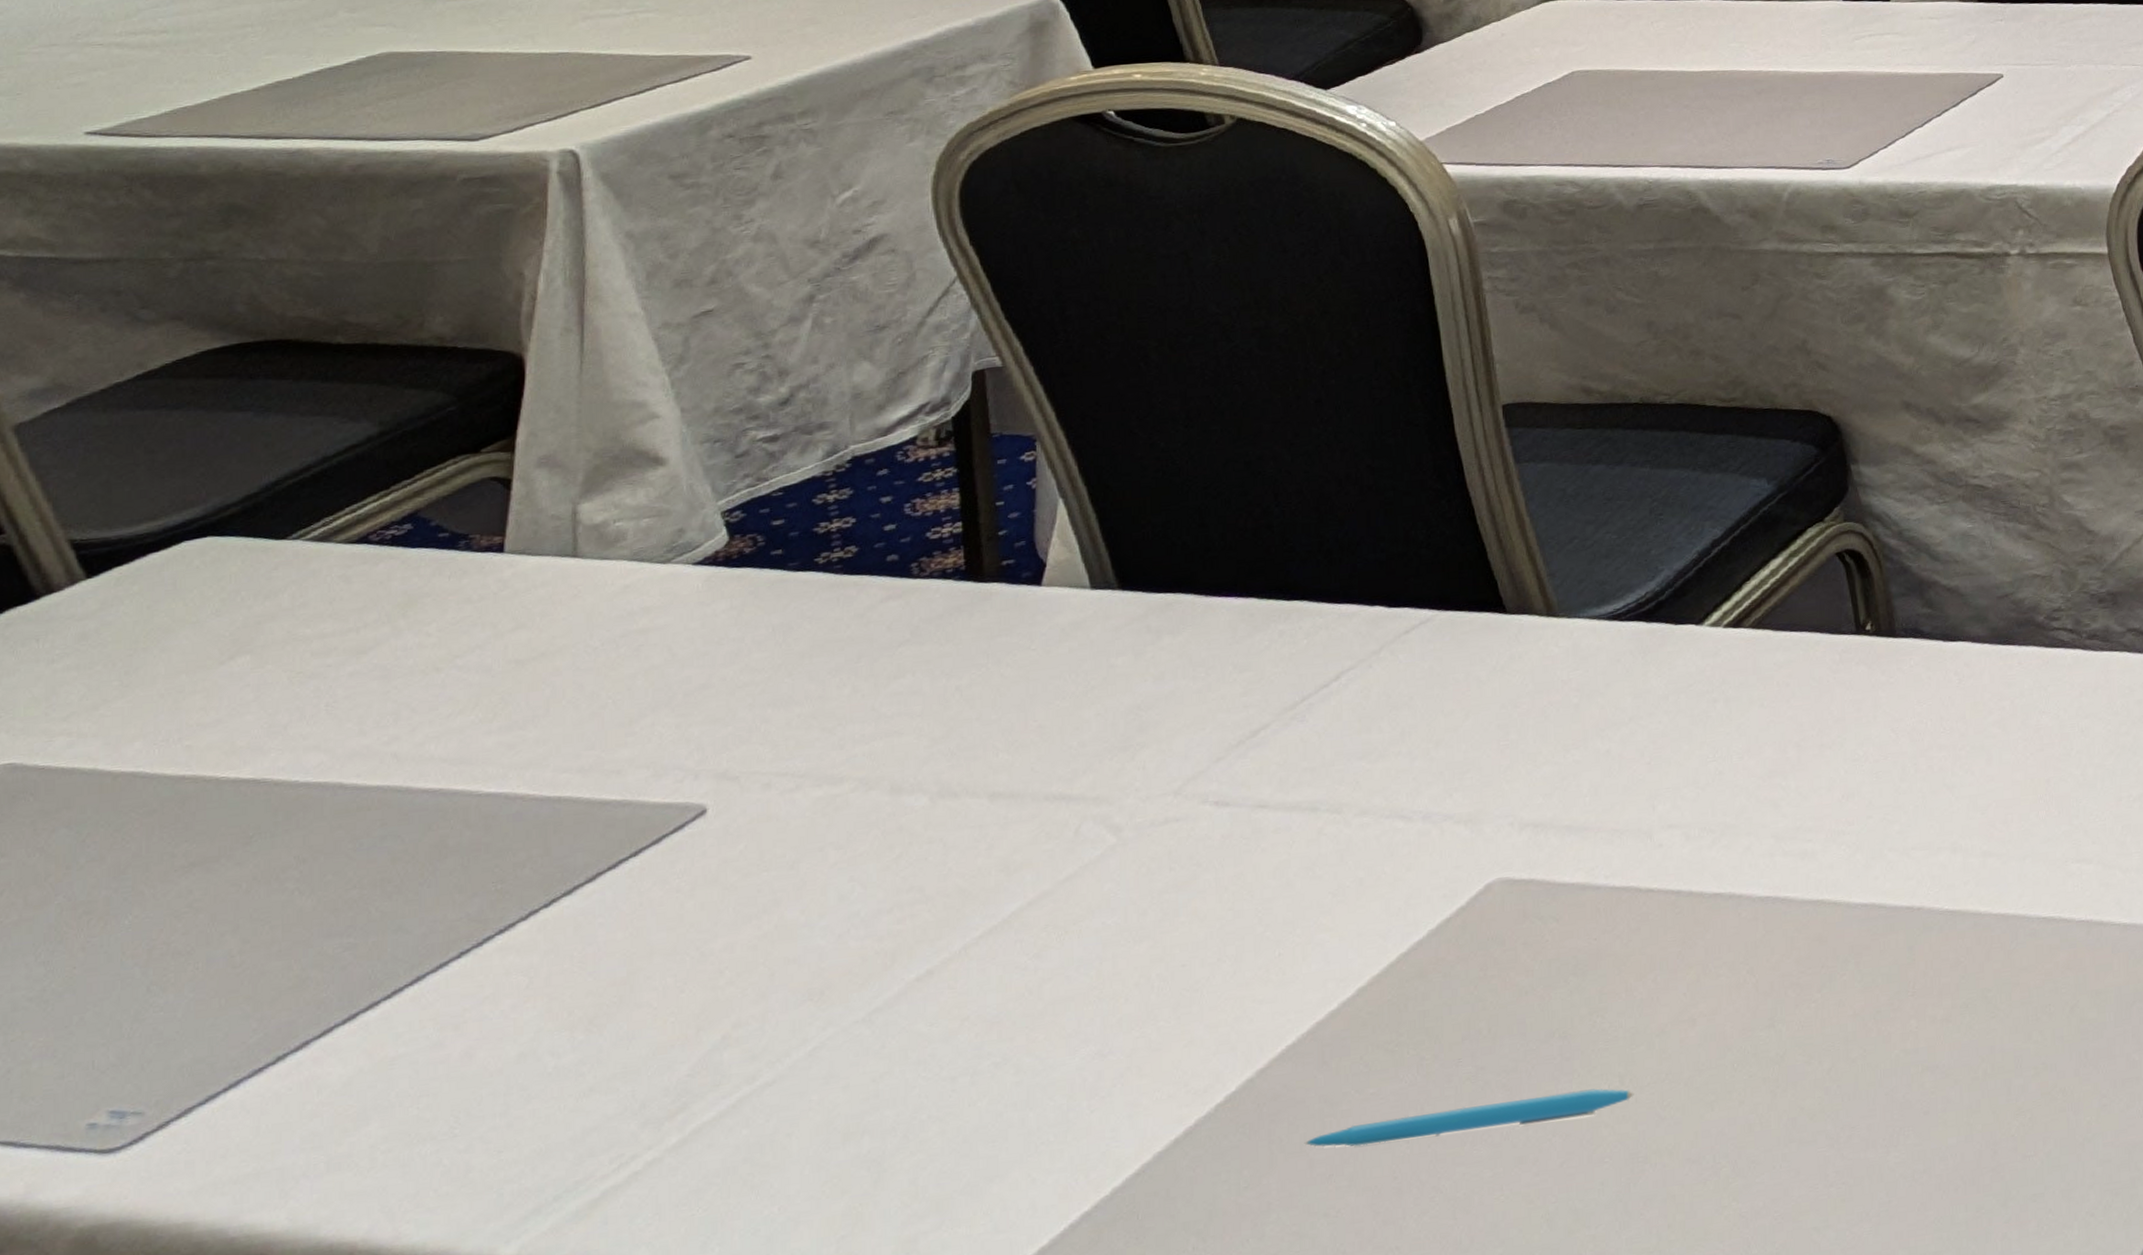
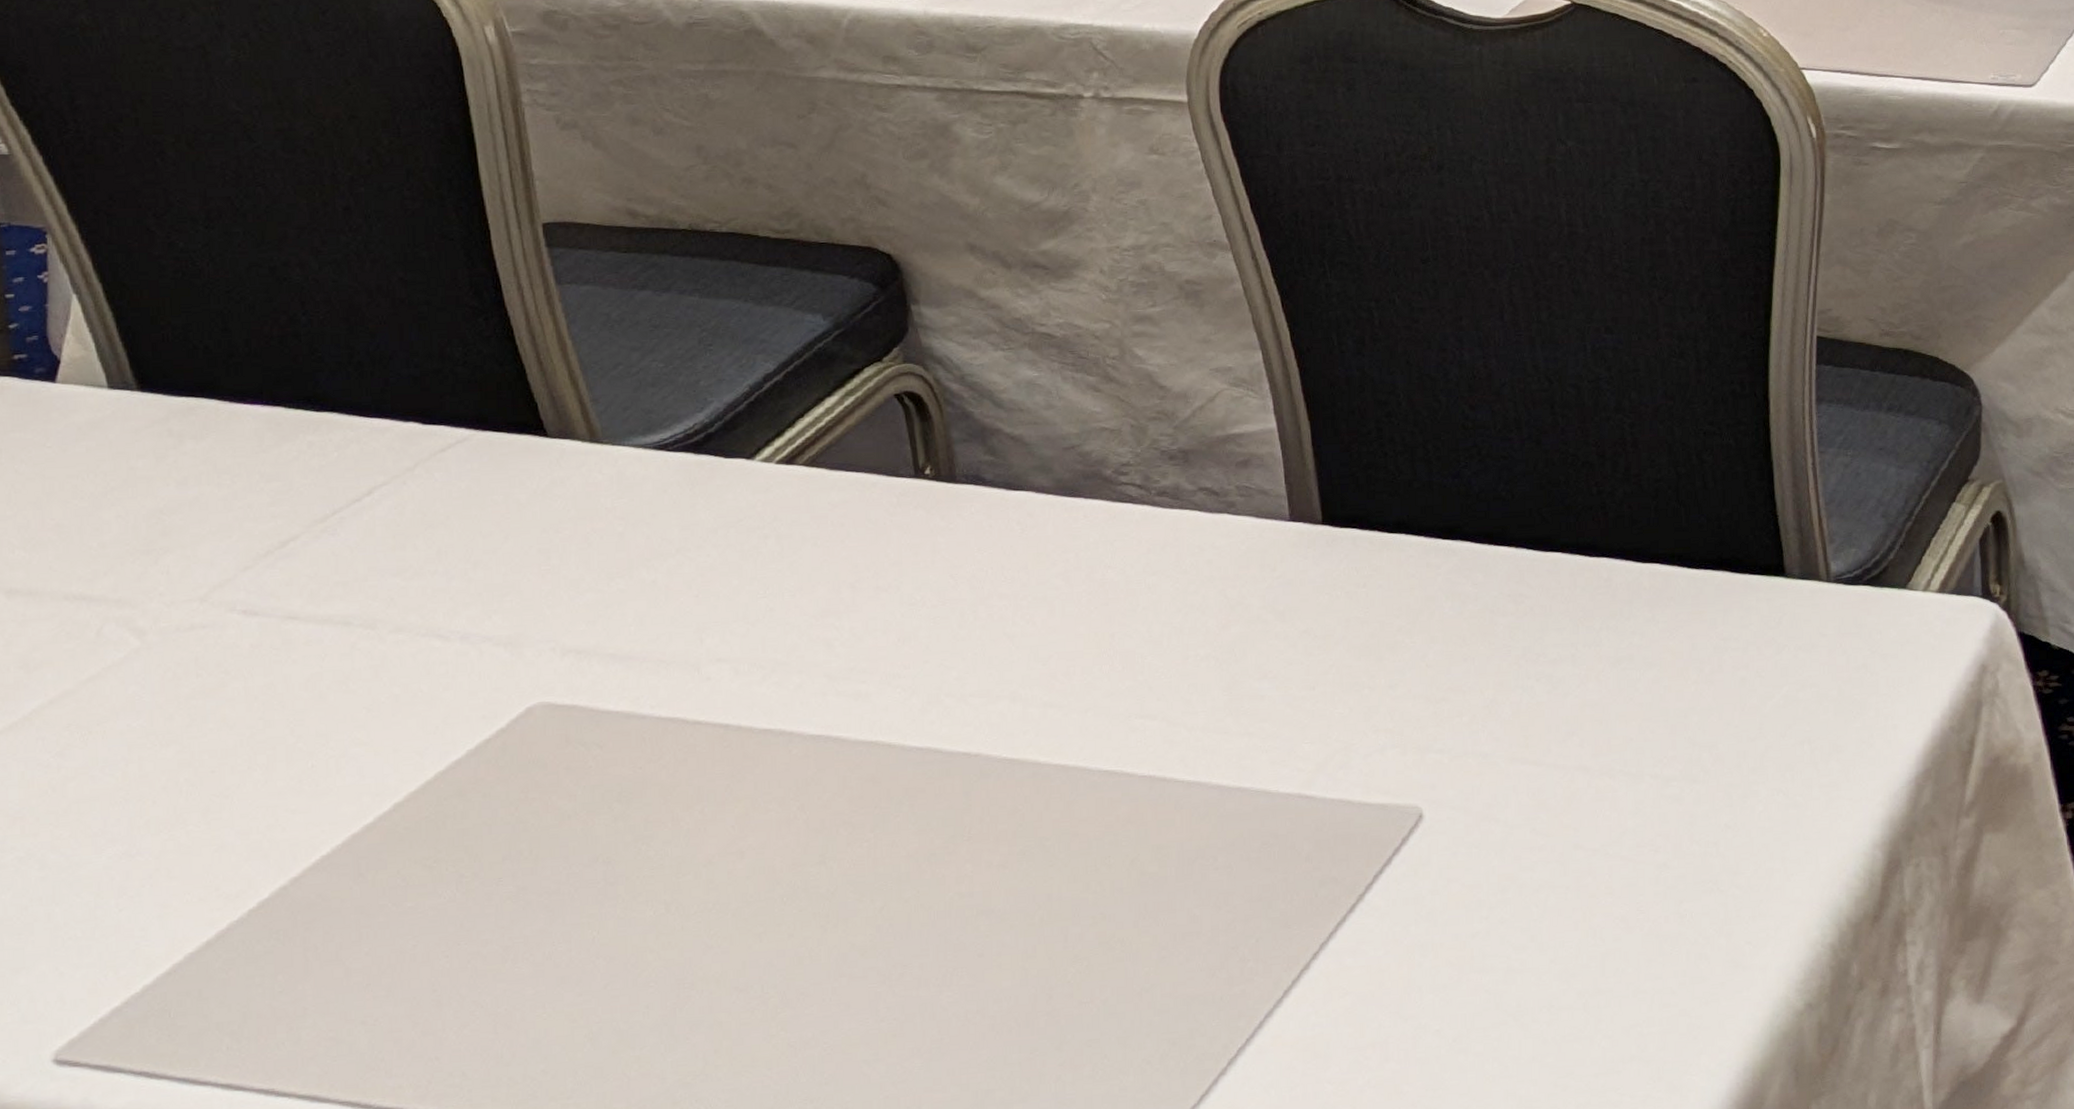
pen: present [1304,1088,1634,1148] -> none [340,914,680,958]

